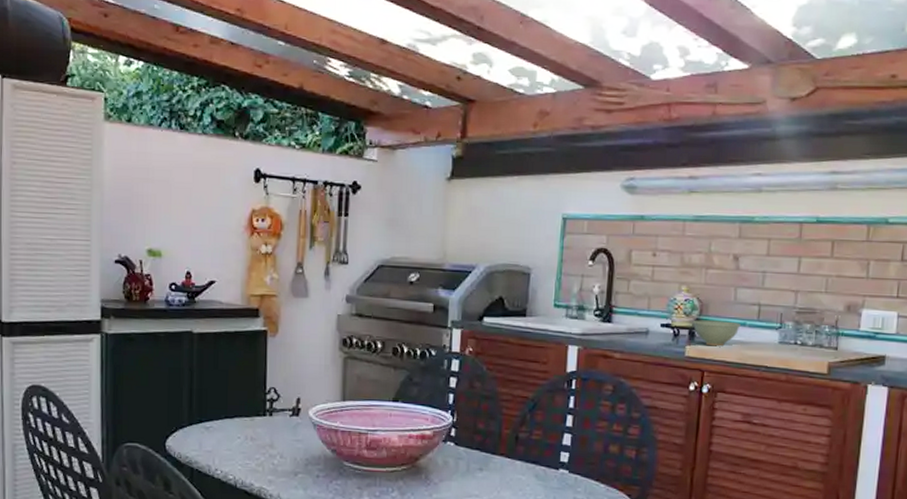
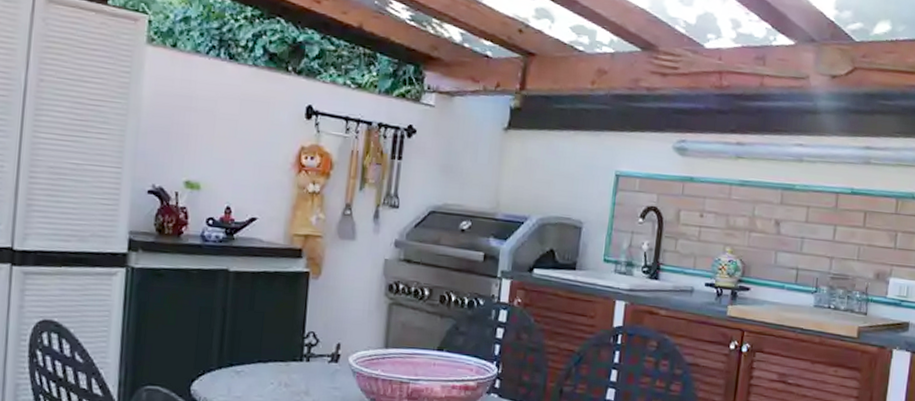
bowl: present [692,320,741,347] -> none [735,280,780,308]

